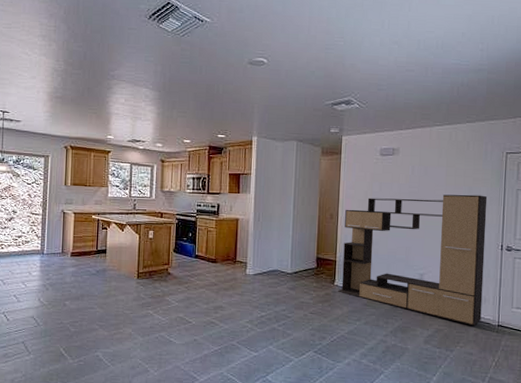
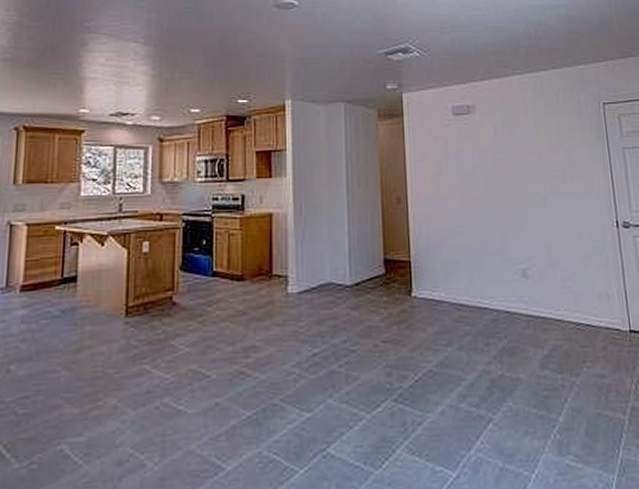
media console: present [338,194,488,327] -> none [416,158,608,336]

